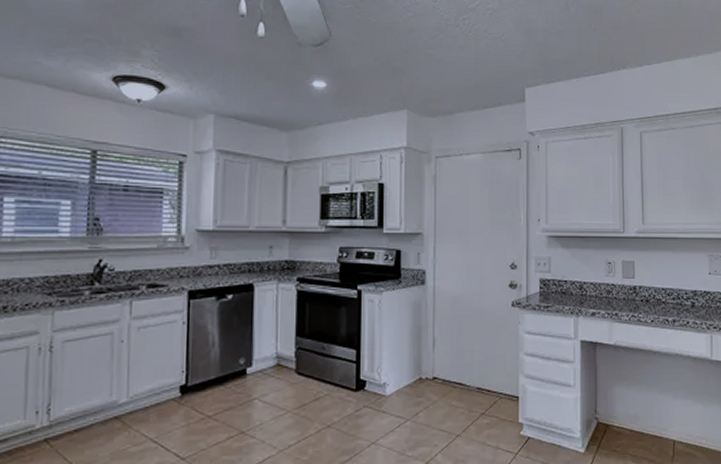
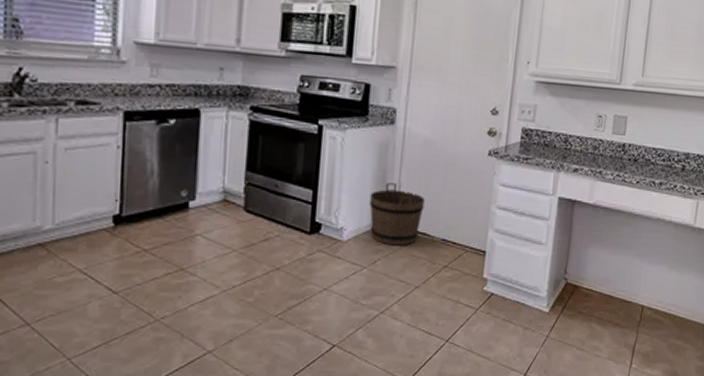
bucket: none [408,338,458,397] -> present [369,183,425,246]

